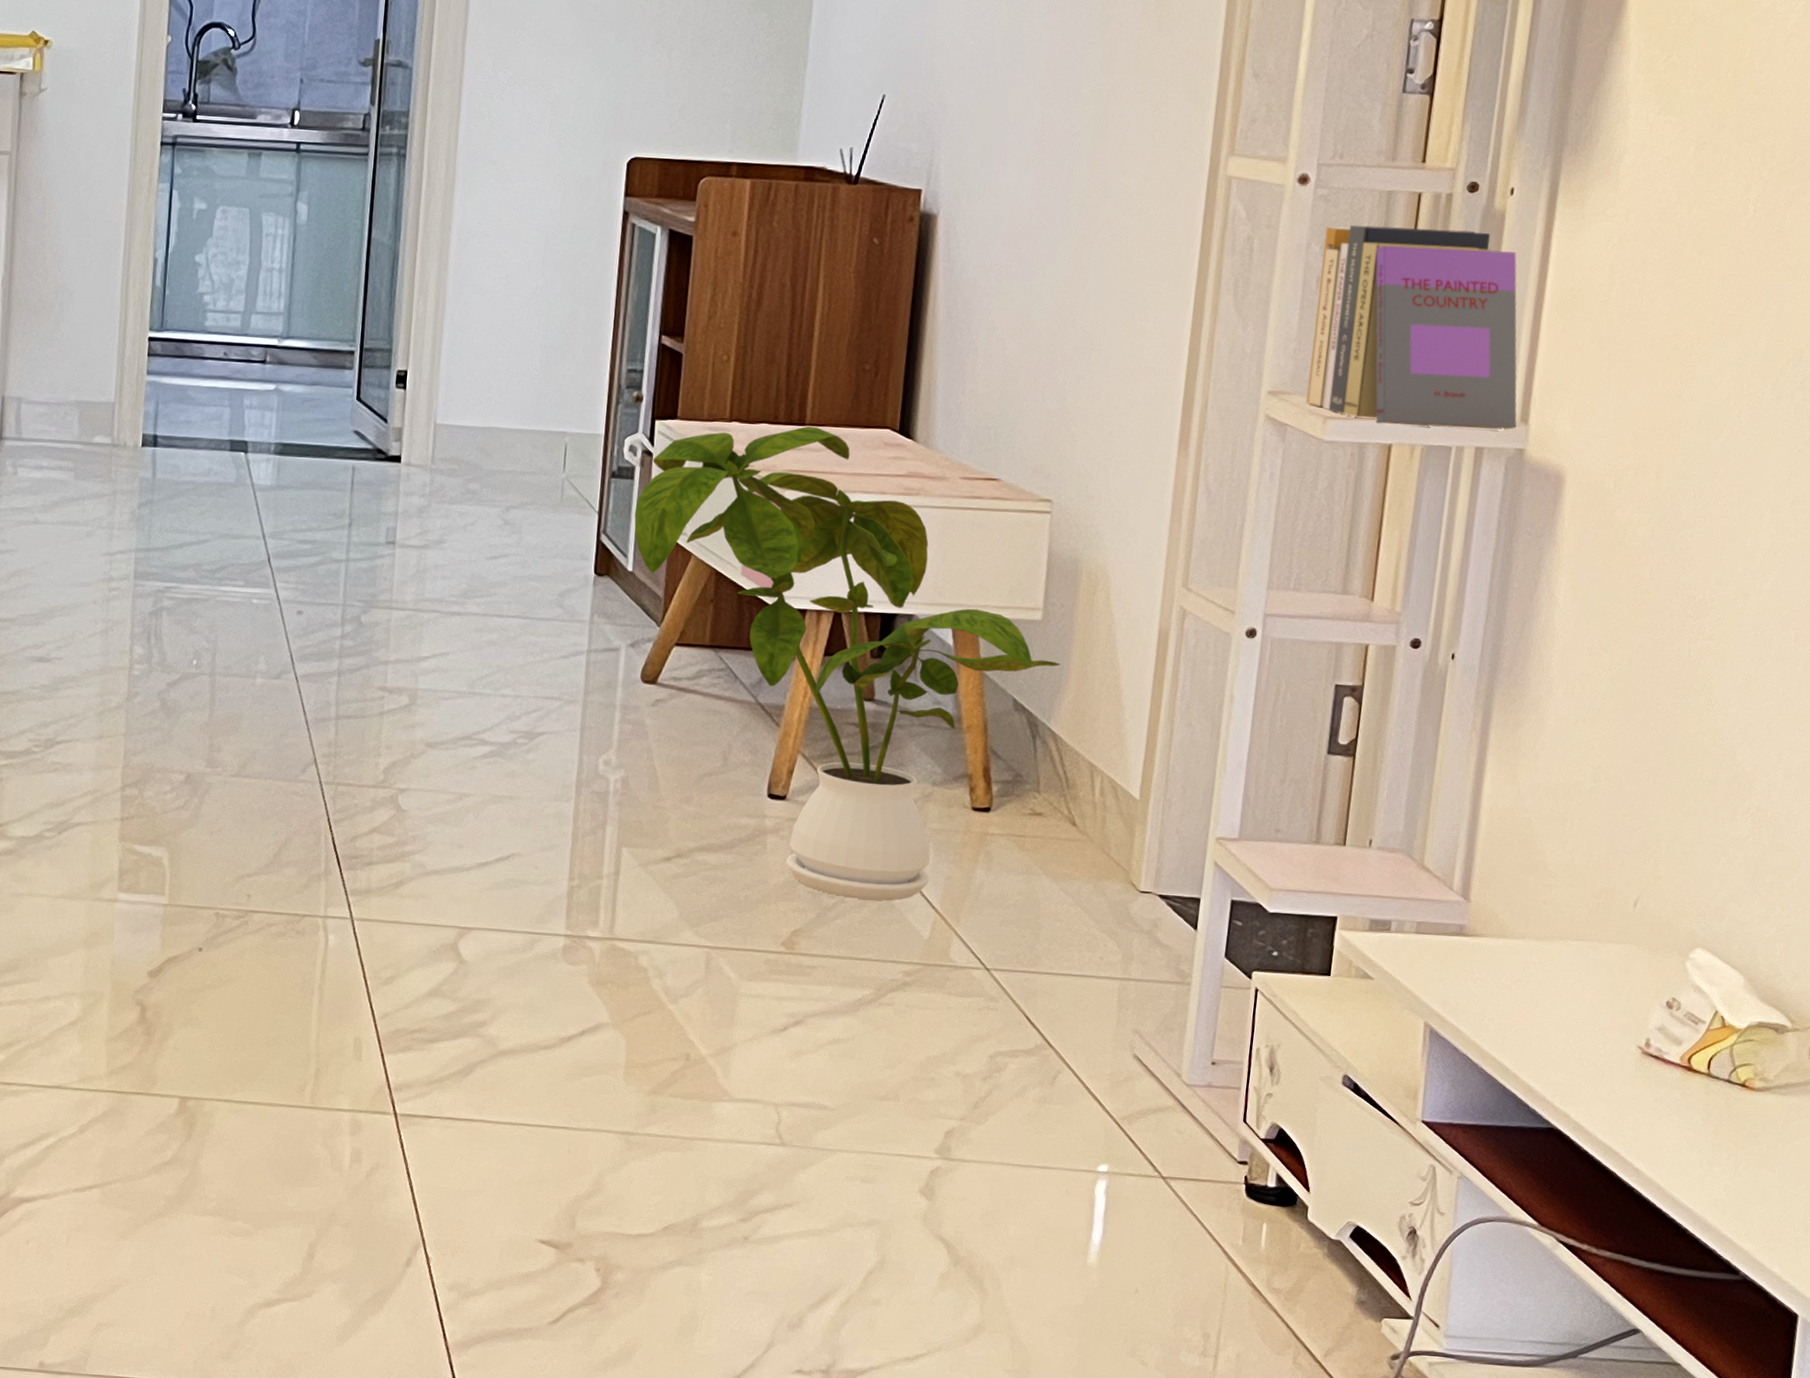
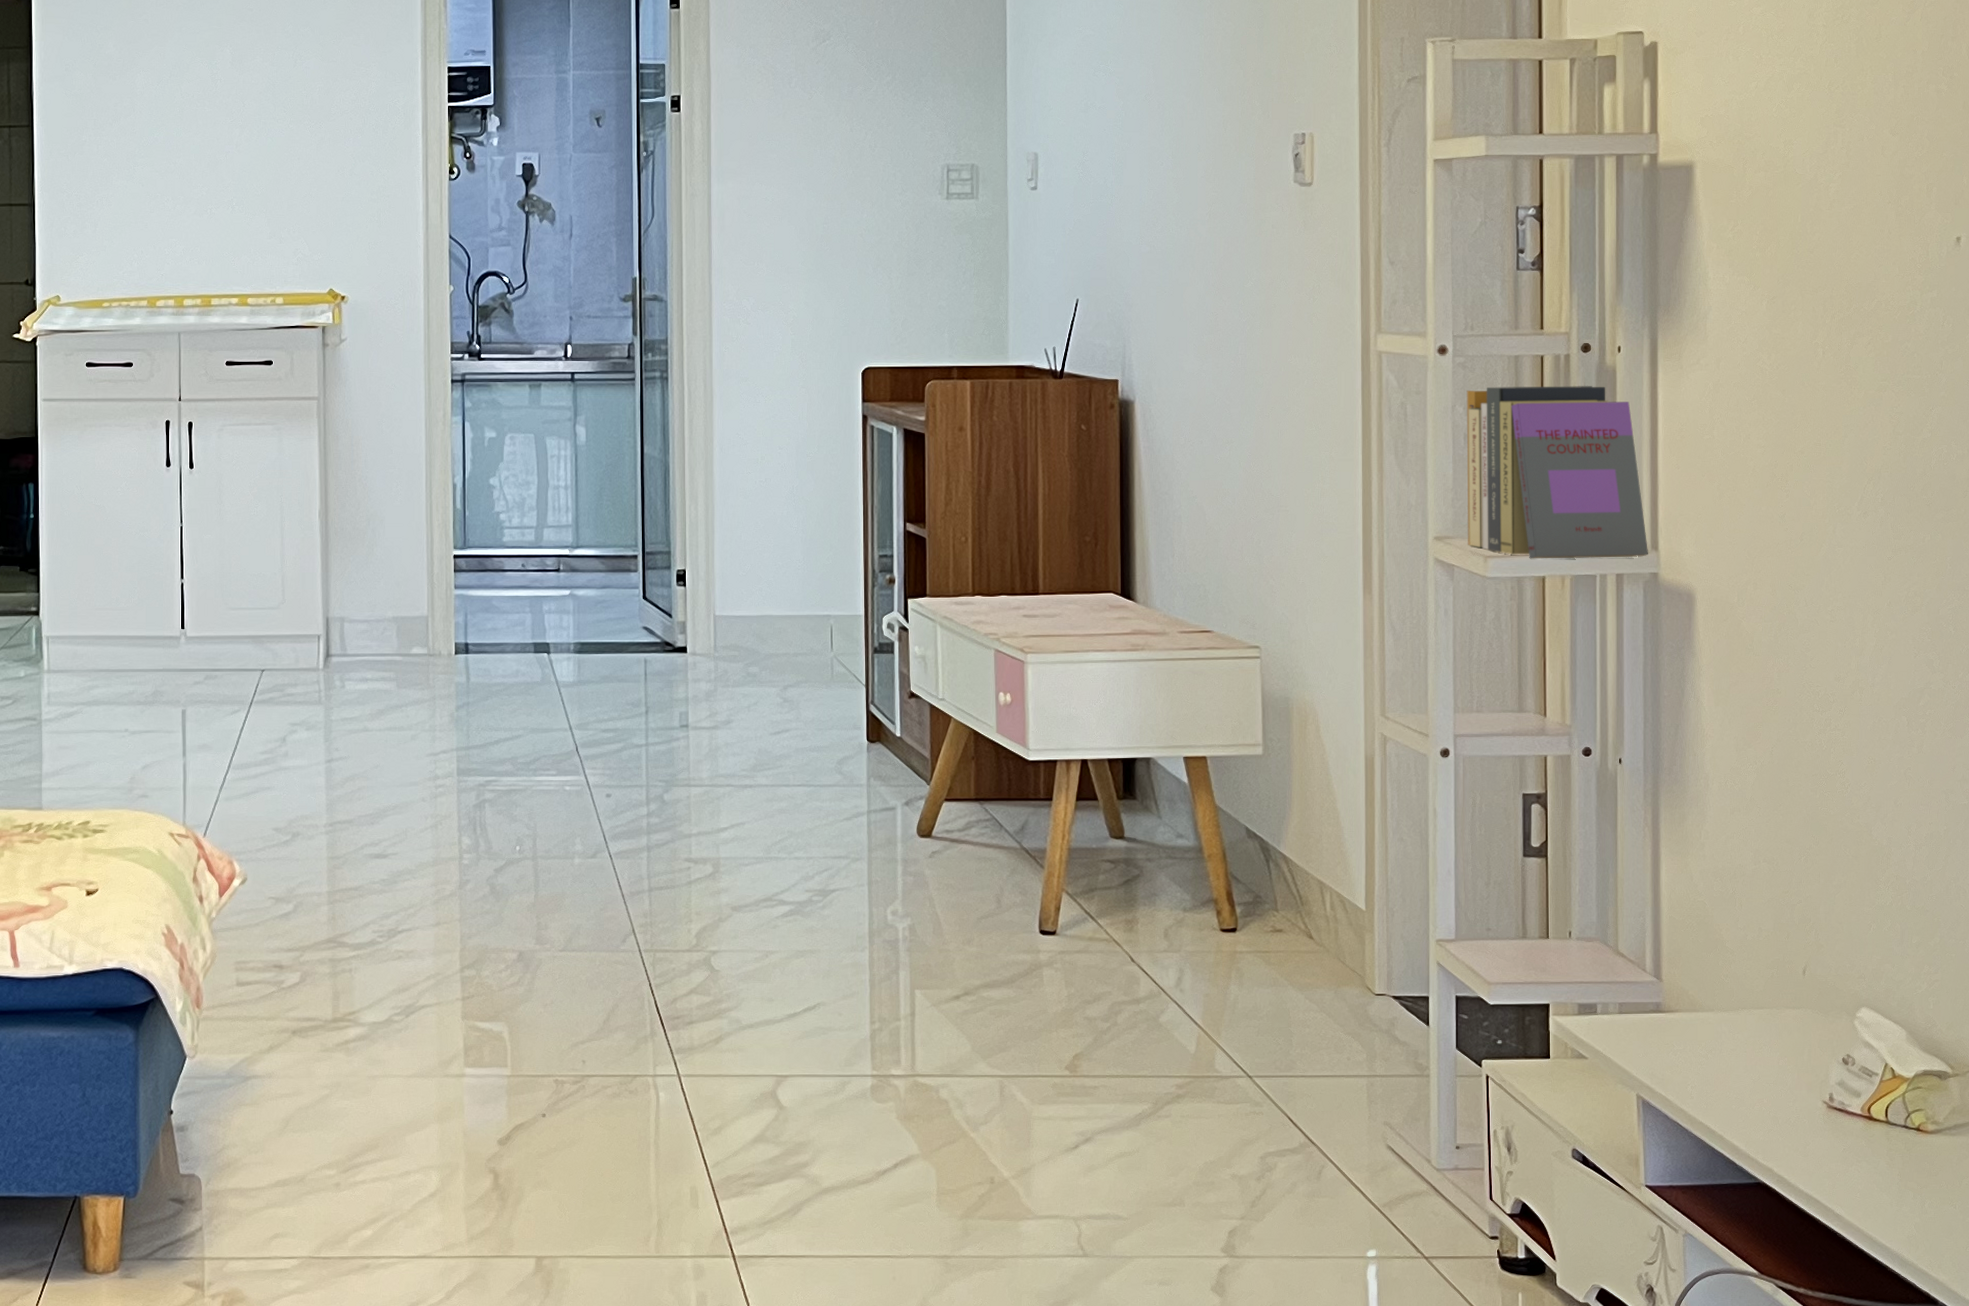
house plant: present [634,426,1060,901] -> none [897,595,1283,1021]

